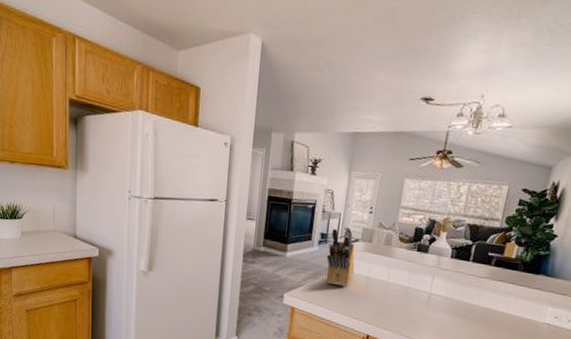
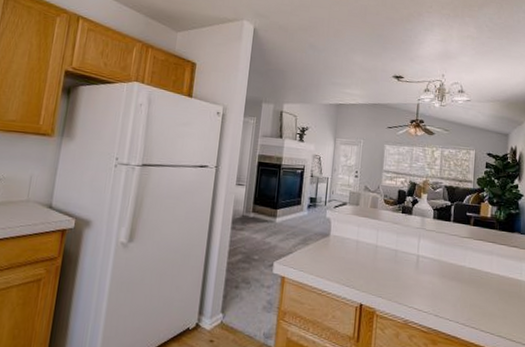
knife block: present [326,227,355,287] -> none [316,191,344,252]

